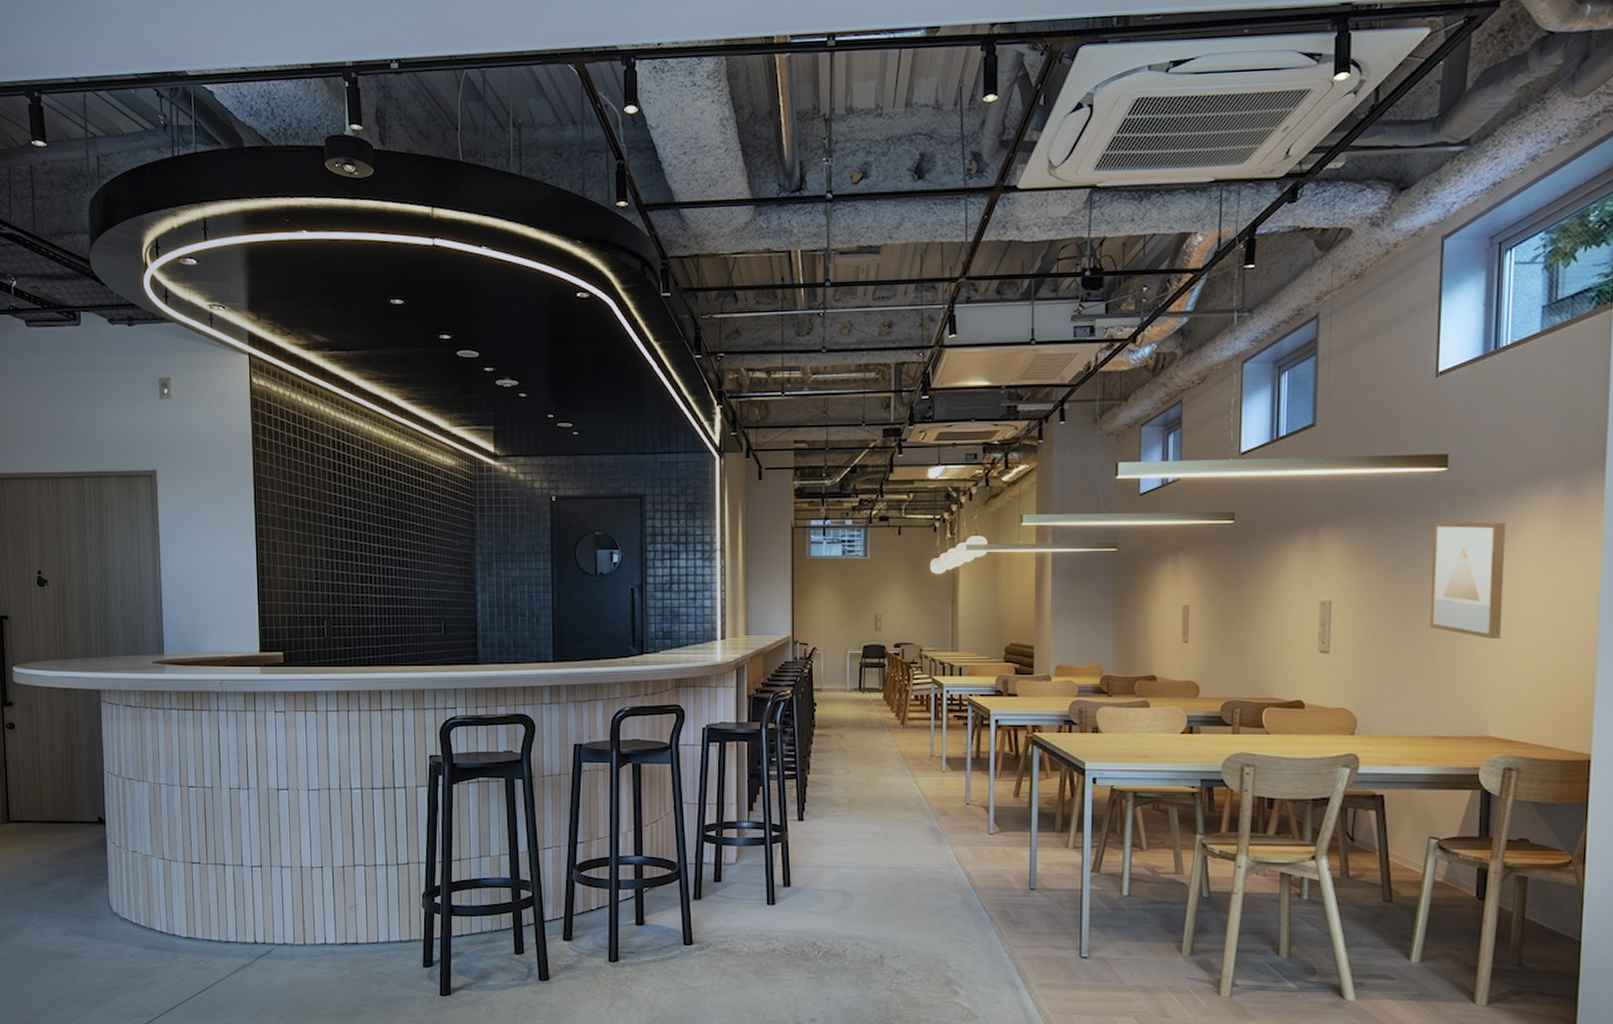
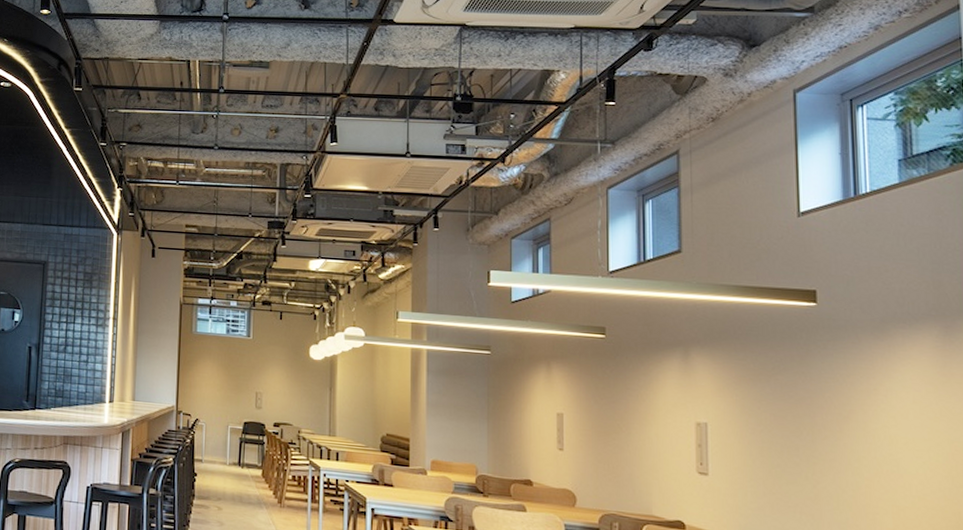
wall art: present [1430,522,1506,639] -> none [807,355,887,478]

